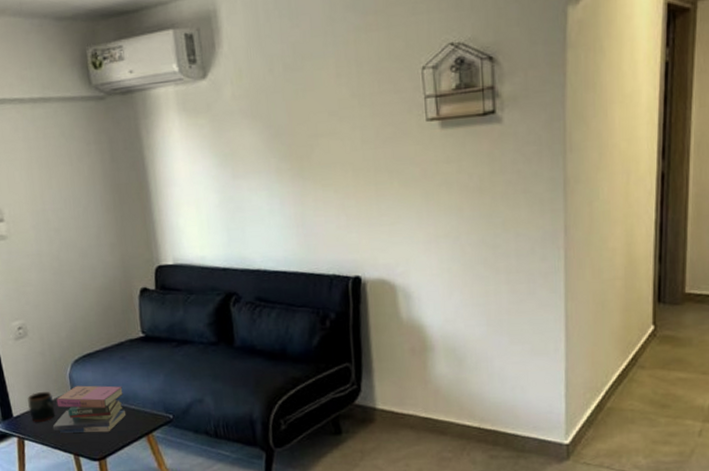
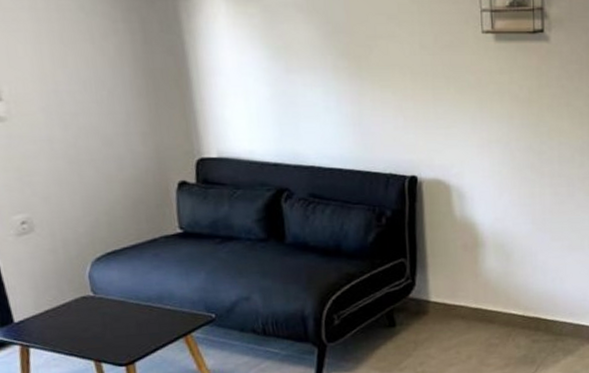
mug: present [28,391,56,422] -> none [34,292,71,327]
books: present [52,385,127,433] -> none [66,285,161,338]

